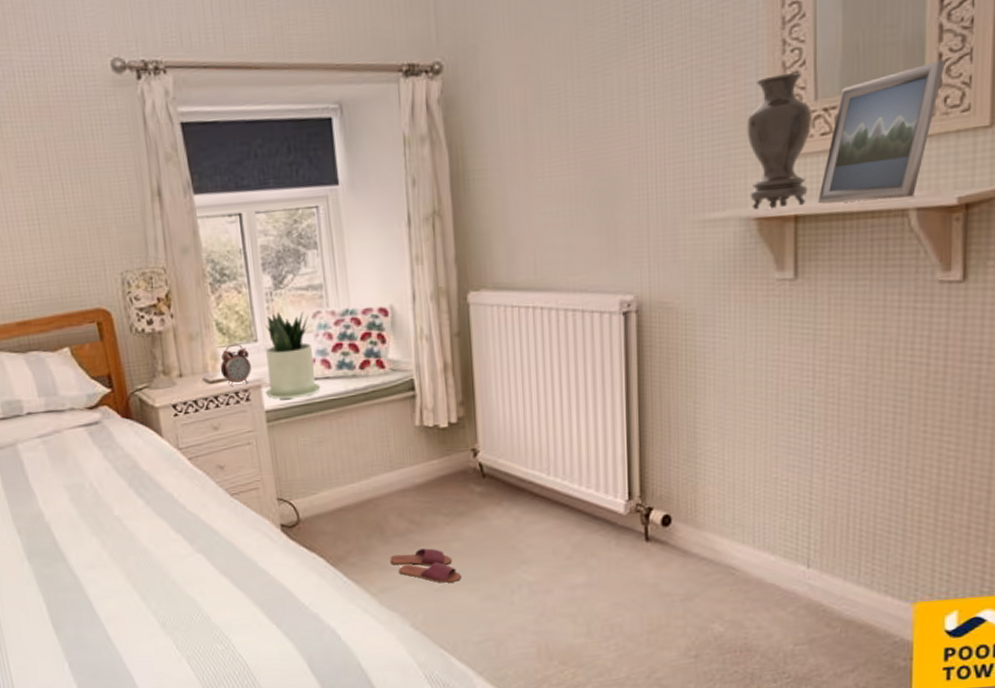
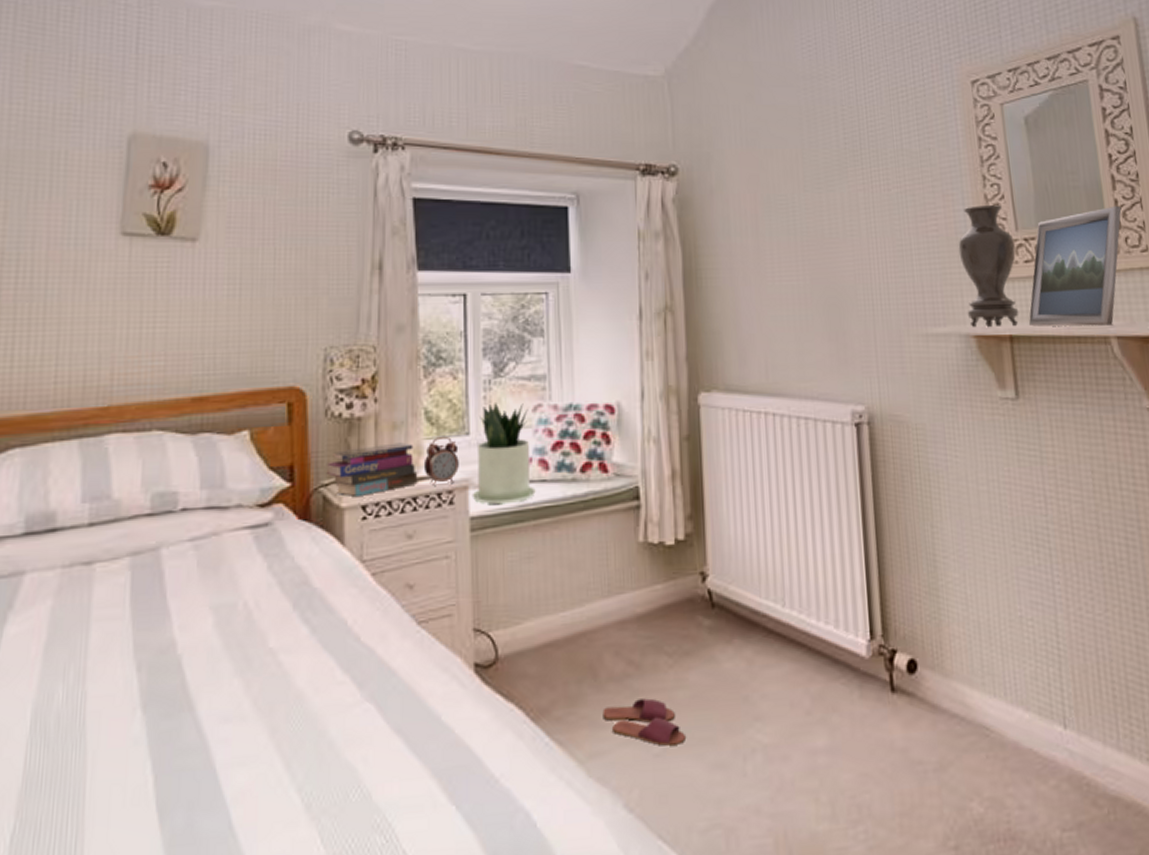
books: none [137,351,217,399] -> present [326,442,418,498]

